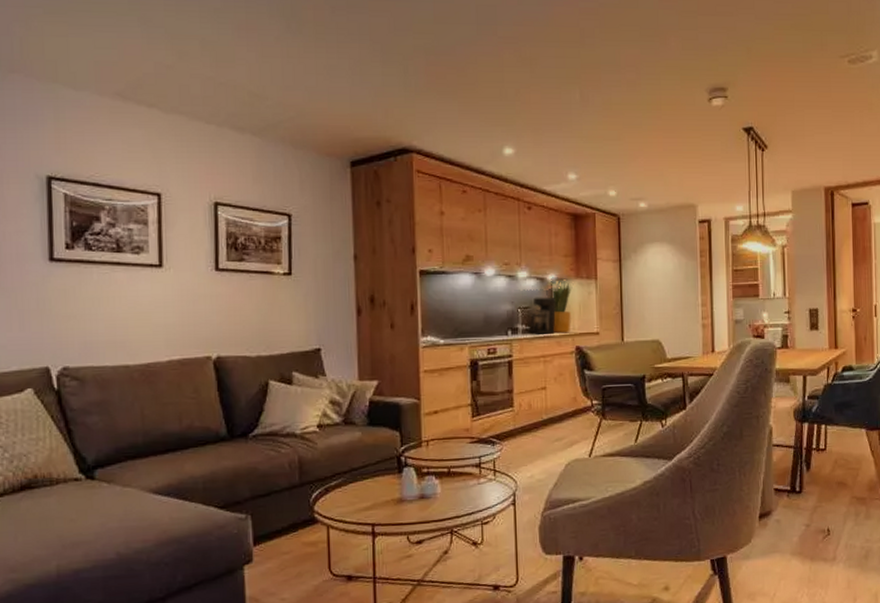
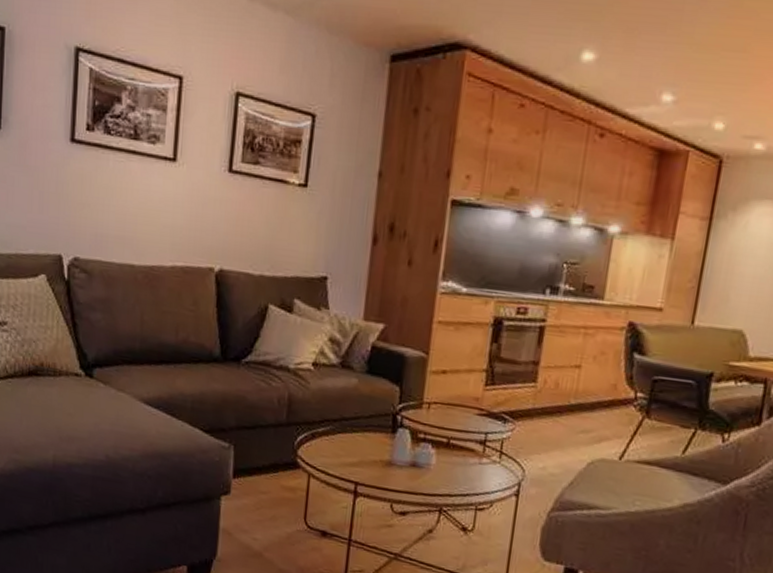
coffee maker: present [529,297,556,335] -> none [573,251,614,301]
planter: present [549,281,573,333] -> none [604,236,640,304]

